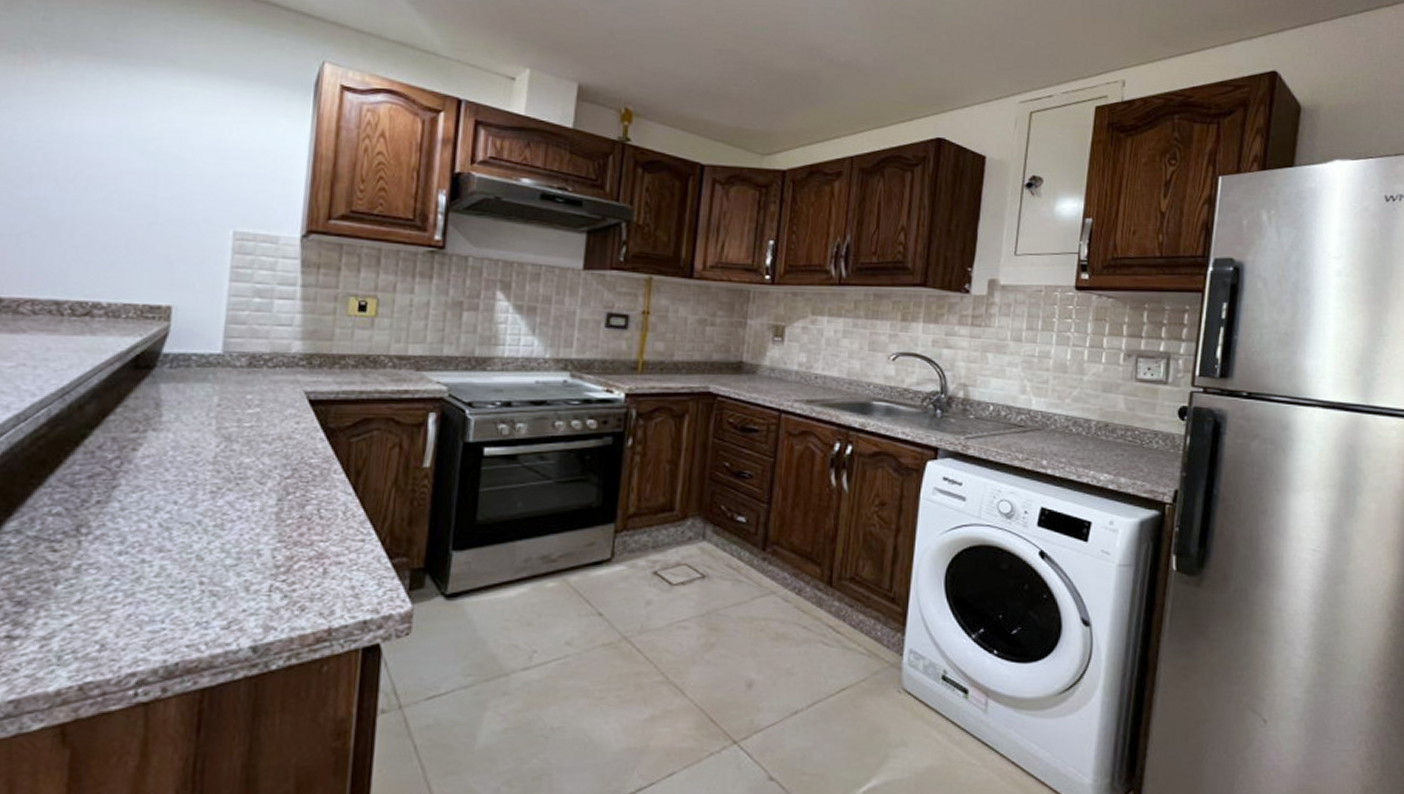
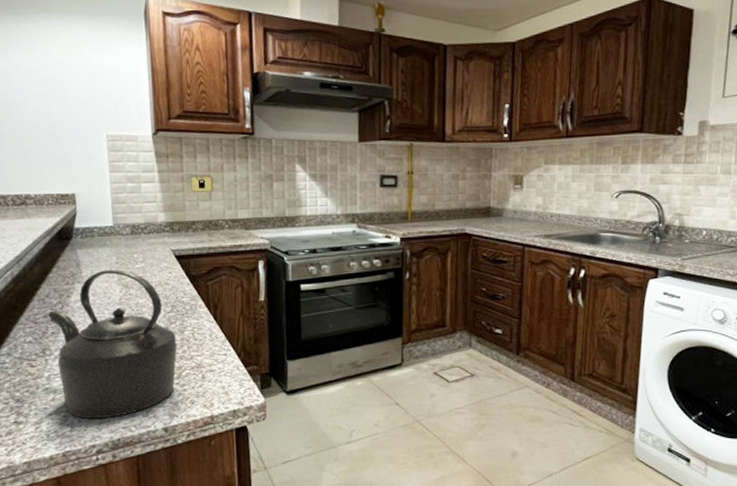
kettle: none [95,414,293,633] -> present [48,270,177,419]

